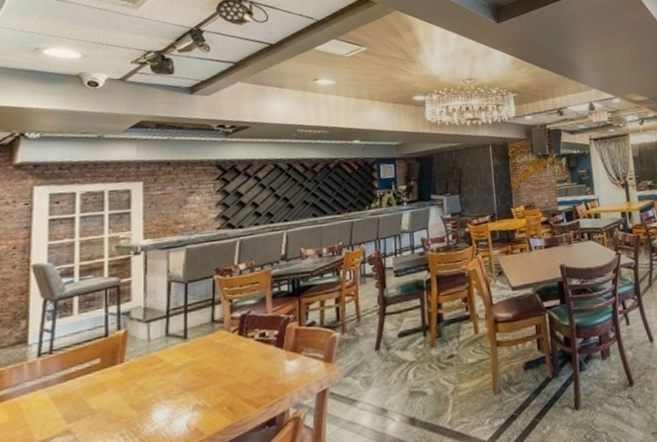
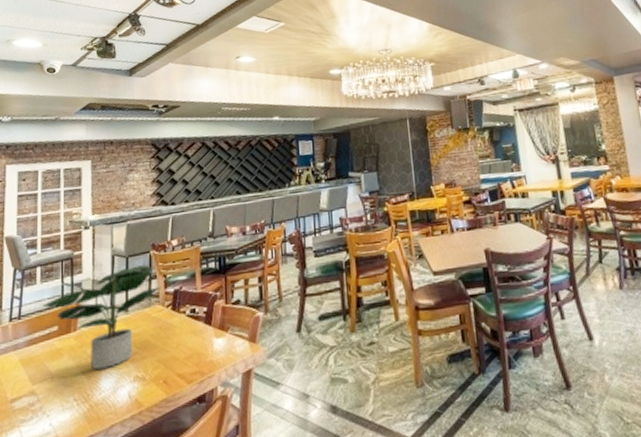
potted plant: none [81,290,227,402] -> present [42,265,162,370]

